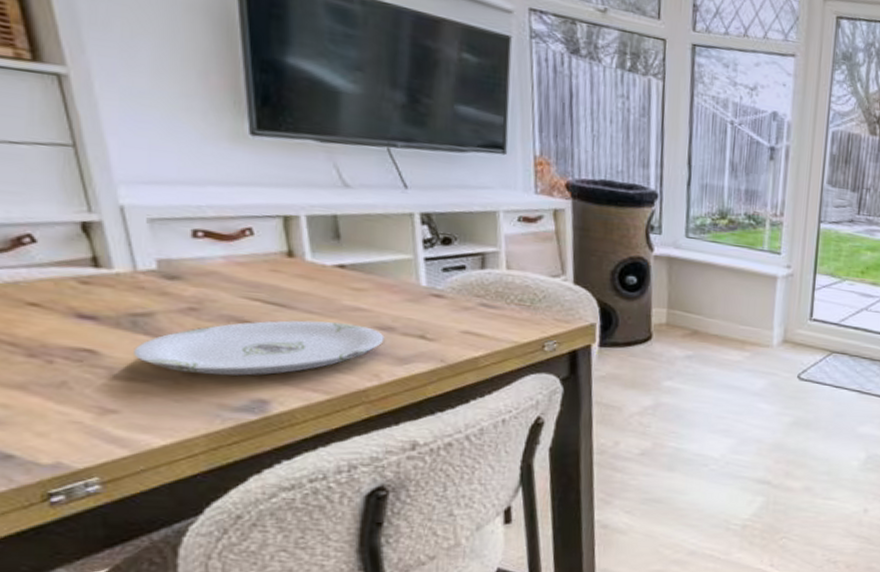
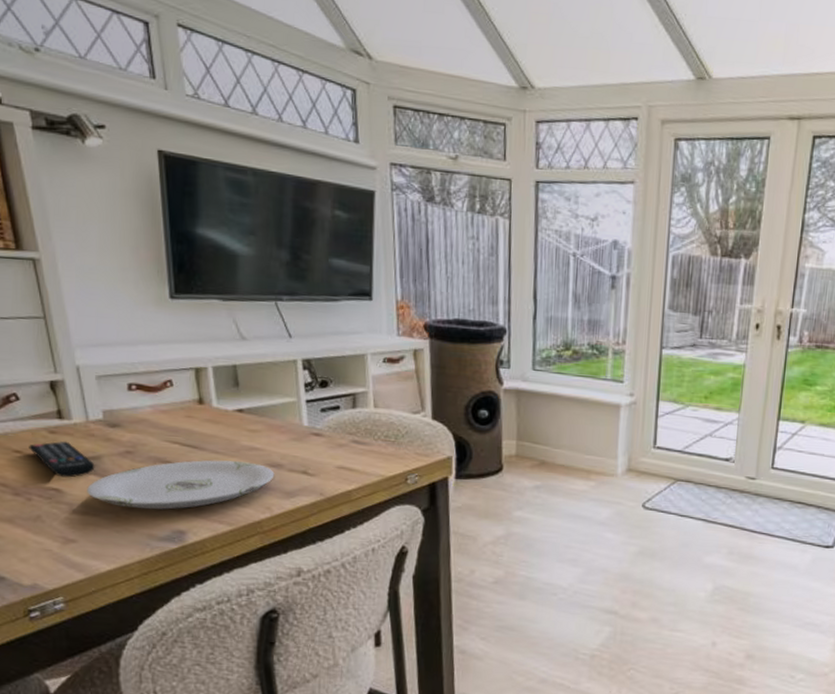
remote control: none [50,293,146,337] -> present [29,441,95,478]

